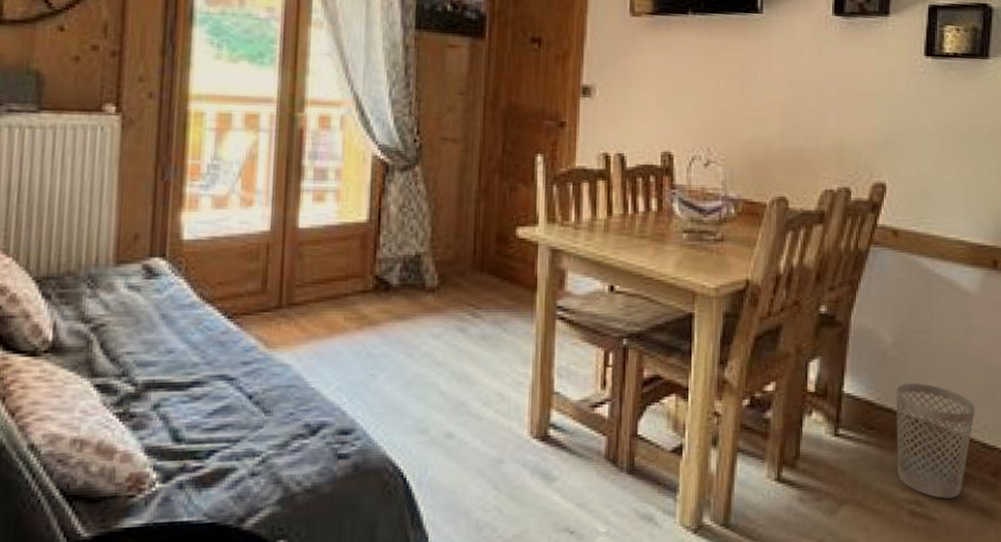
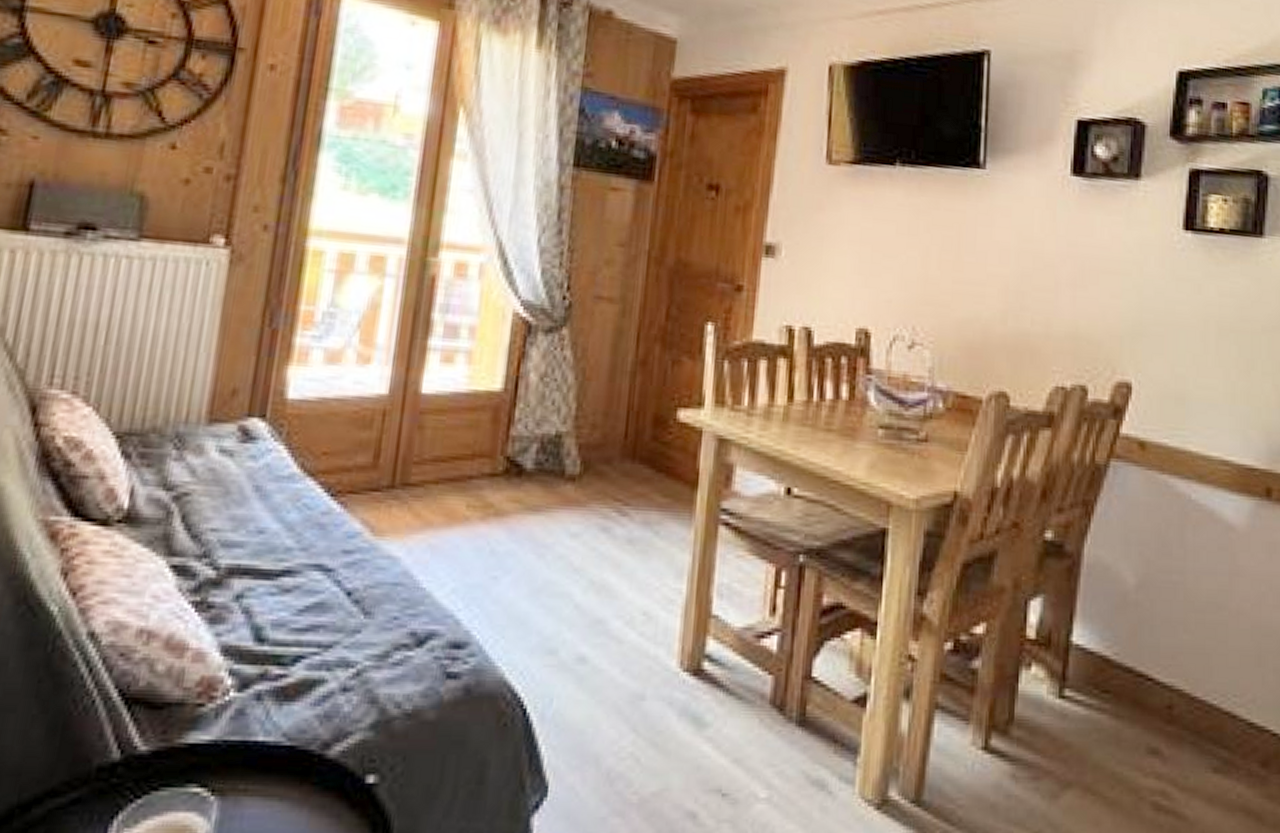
wastebasket: present [896,382,975,499] -> none [1137,636,1241,791]

